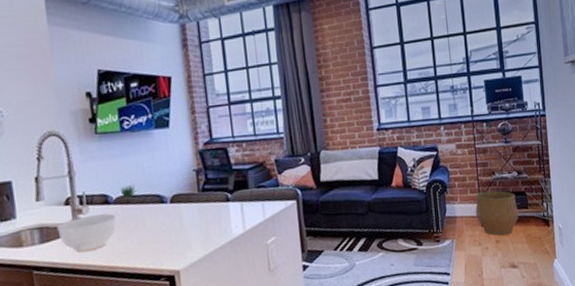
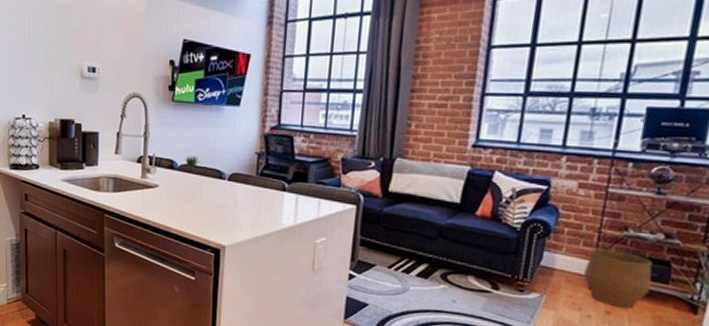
bowl: present [57,213,116,253] -> none [128,176,177,209]

